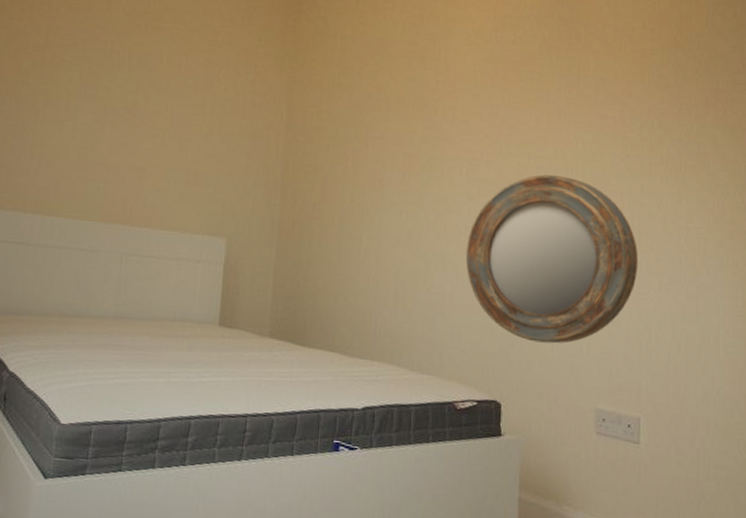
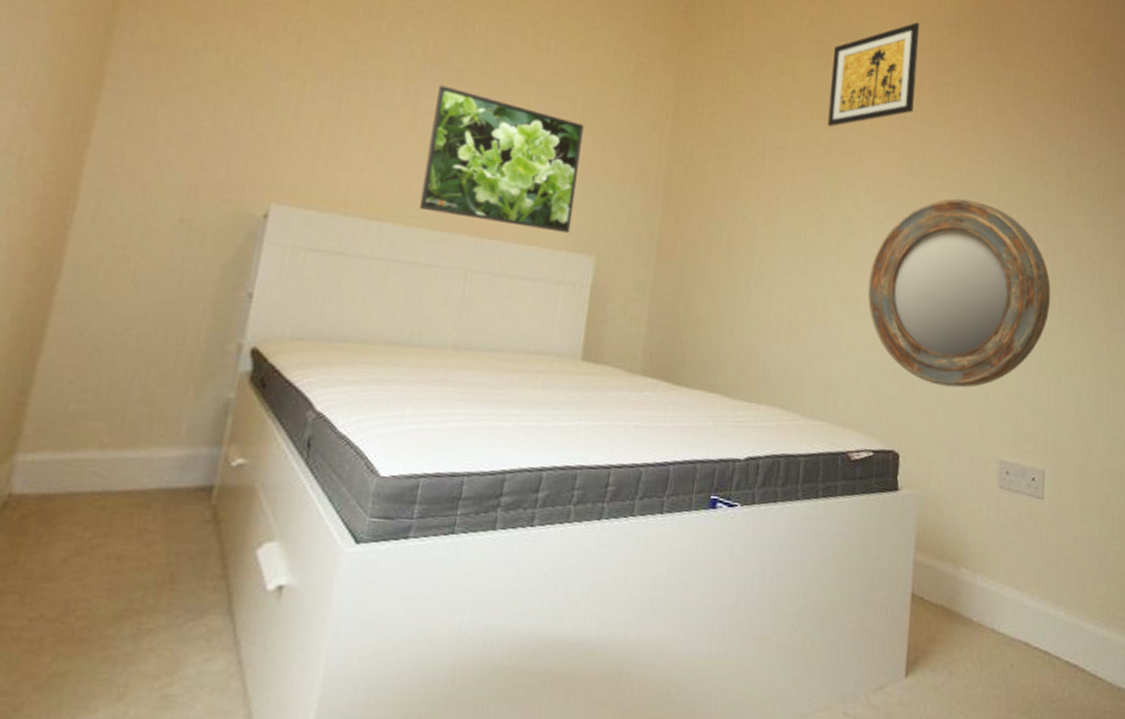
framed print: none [82,102,212,220] -> present [418,85,584,234]
wall art: none [422,19,503,118] -> present [827,22,920,127]

